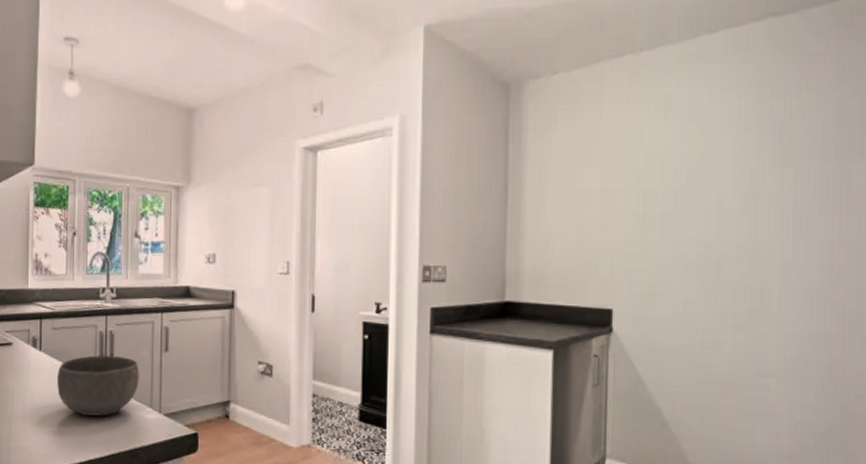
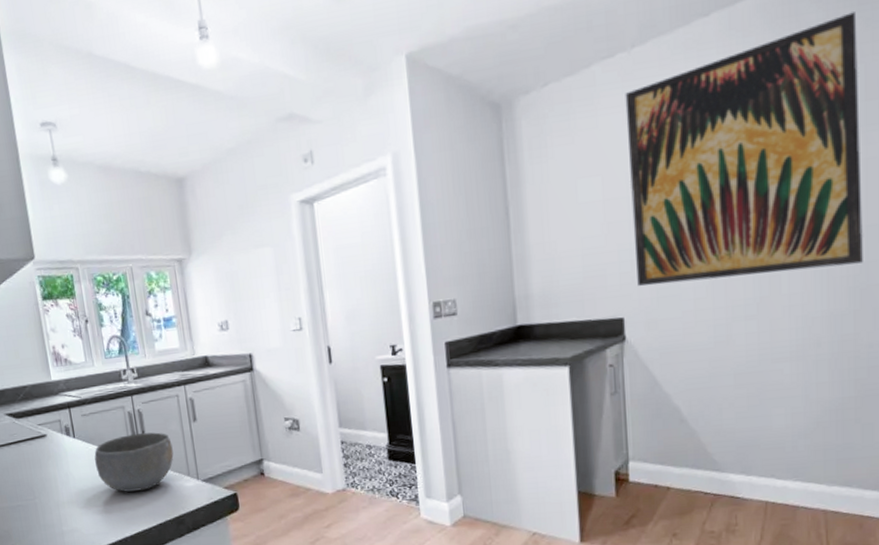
wall art: none [628,49,856,289] -> present [625,12,863,286]

